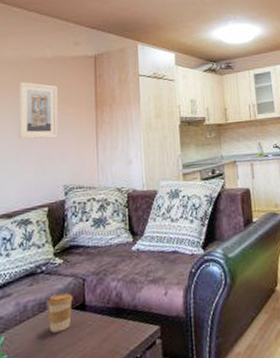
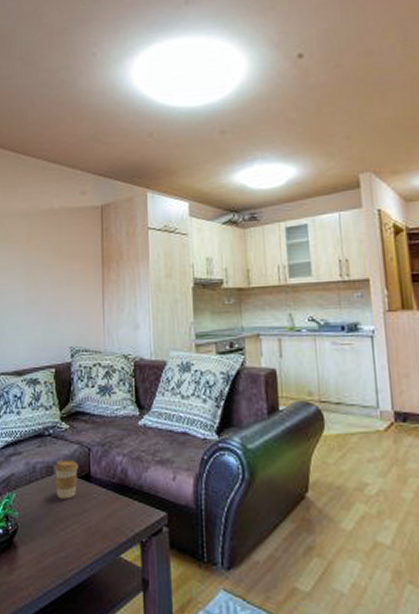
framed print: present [18,82,58,140] -> none [27,235,65,297]

